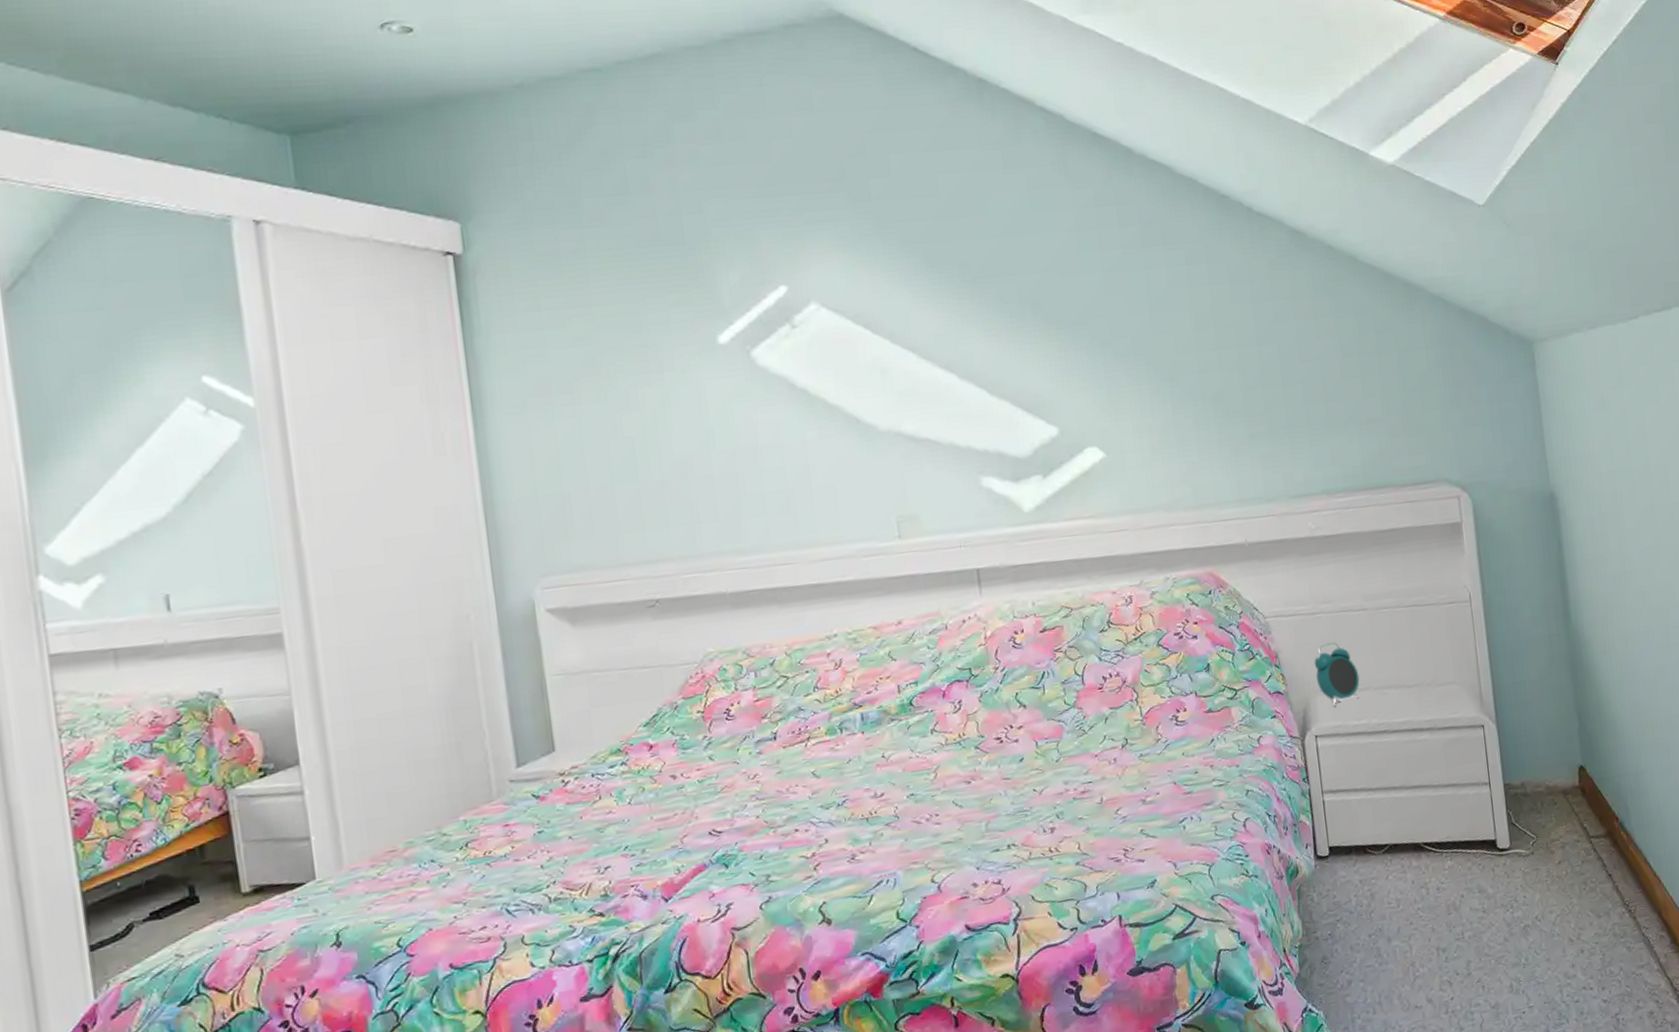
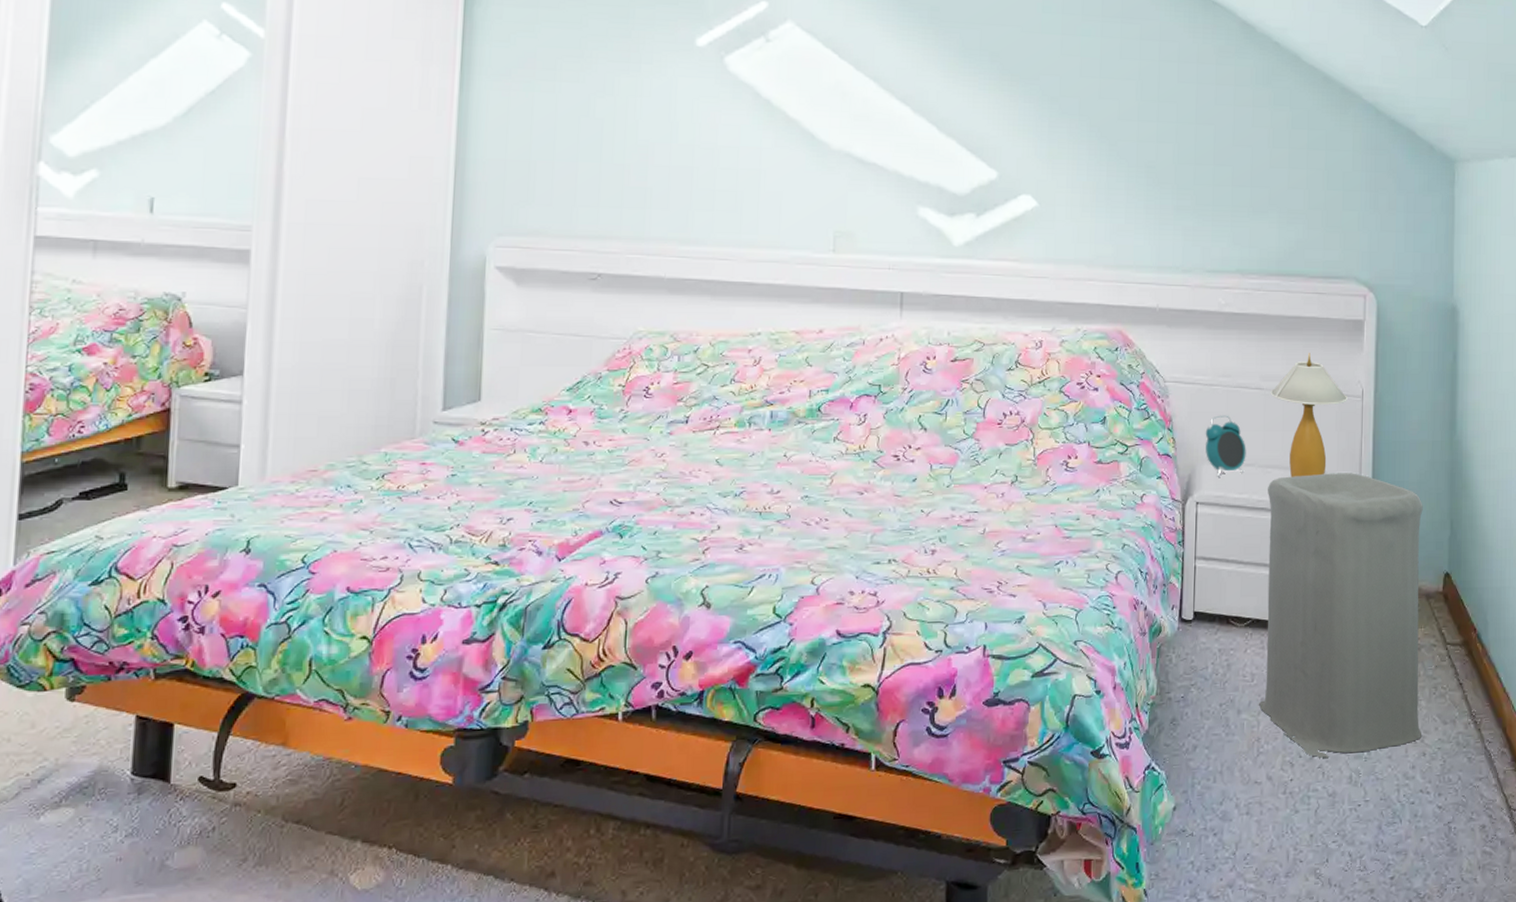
table lamp: none [1375,564,1457,695] -> present [1270,353,1349,477]
laundry basket: none [1386,679,1578,973] -> present [1259,473,1423,758]

